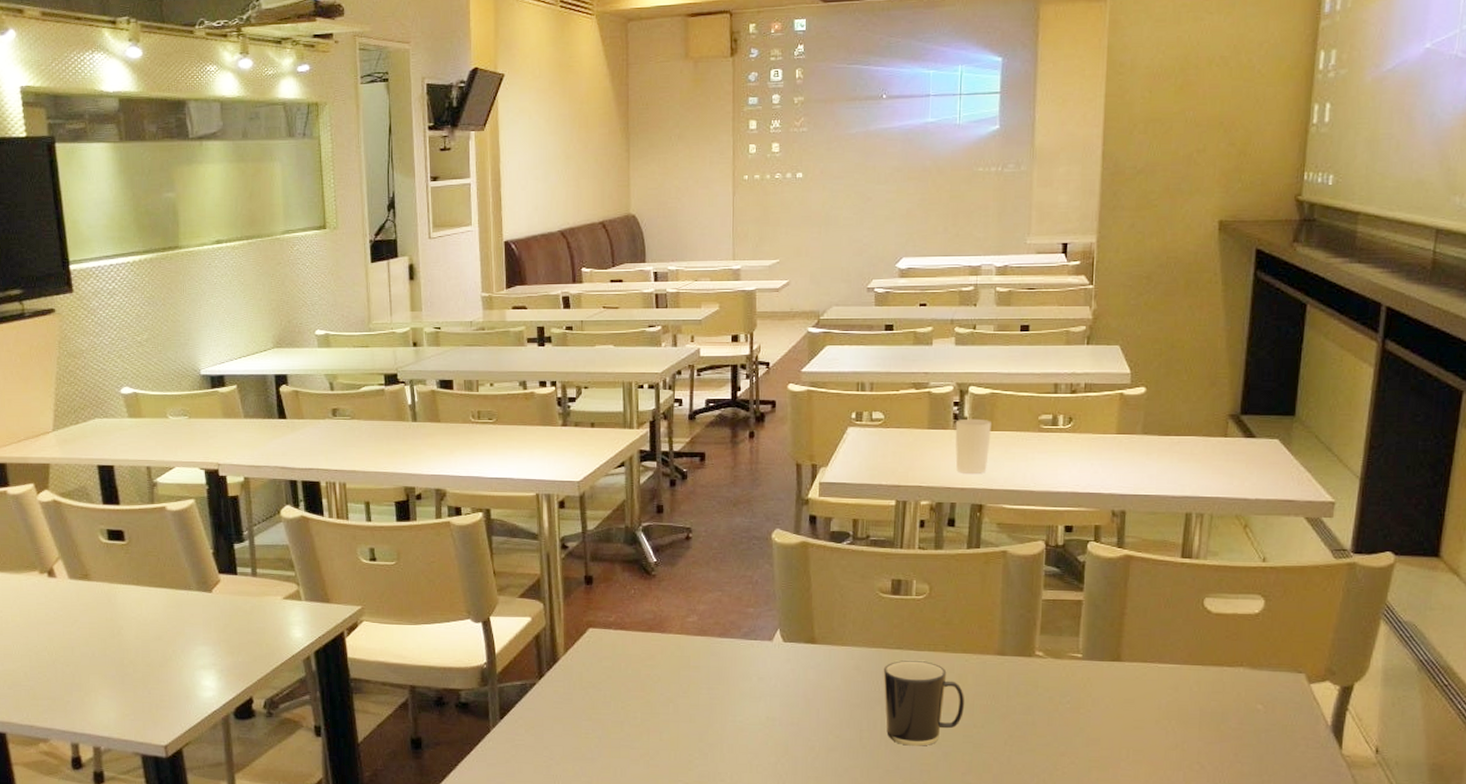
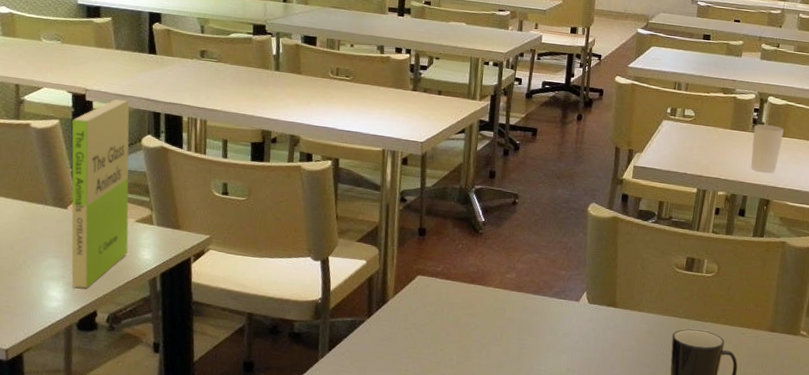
book: none [207,470,278,675] -> present [71,99,130,289]

